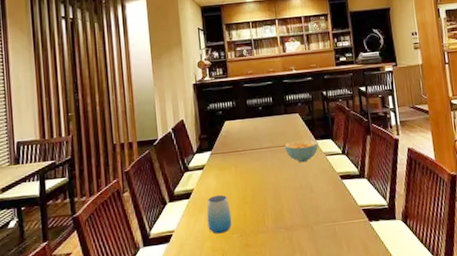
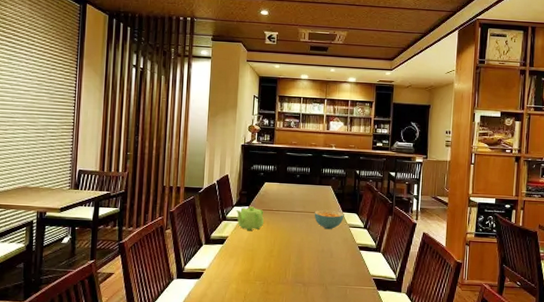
teapot: none [197,150,232,179] -> present [236,206,265,231]
cup: present [206,194,232,234] -> none [235,245,258,279]

